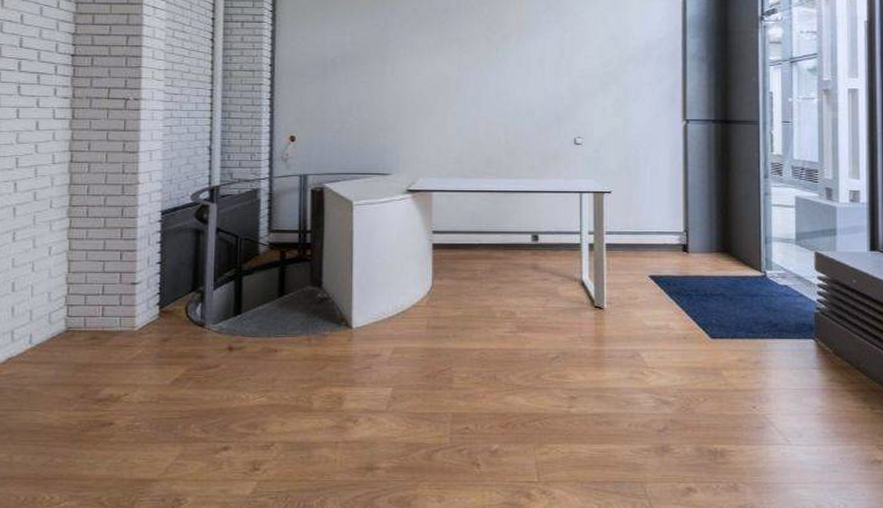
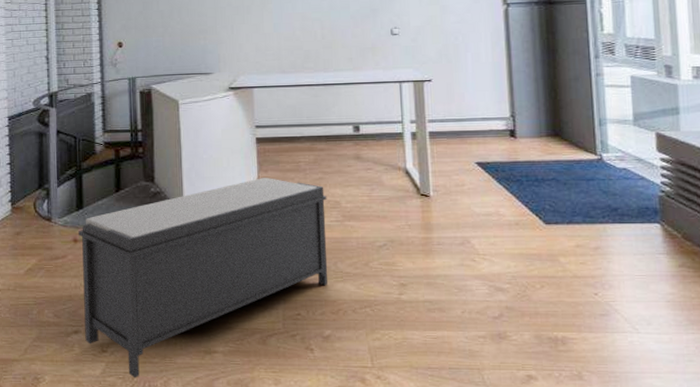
bench: none [235,286,502,498] -> present [78,178,329,378]

